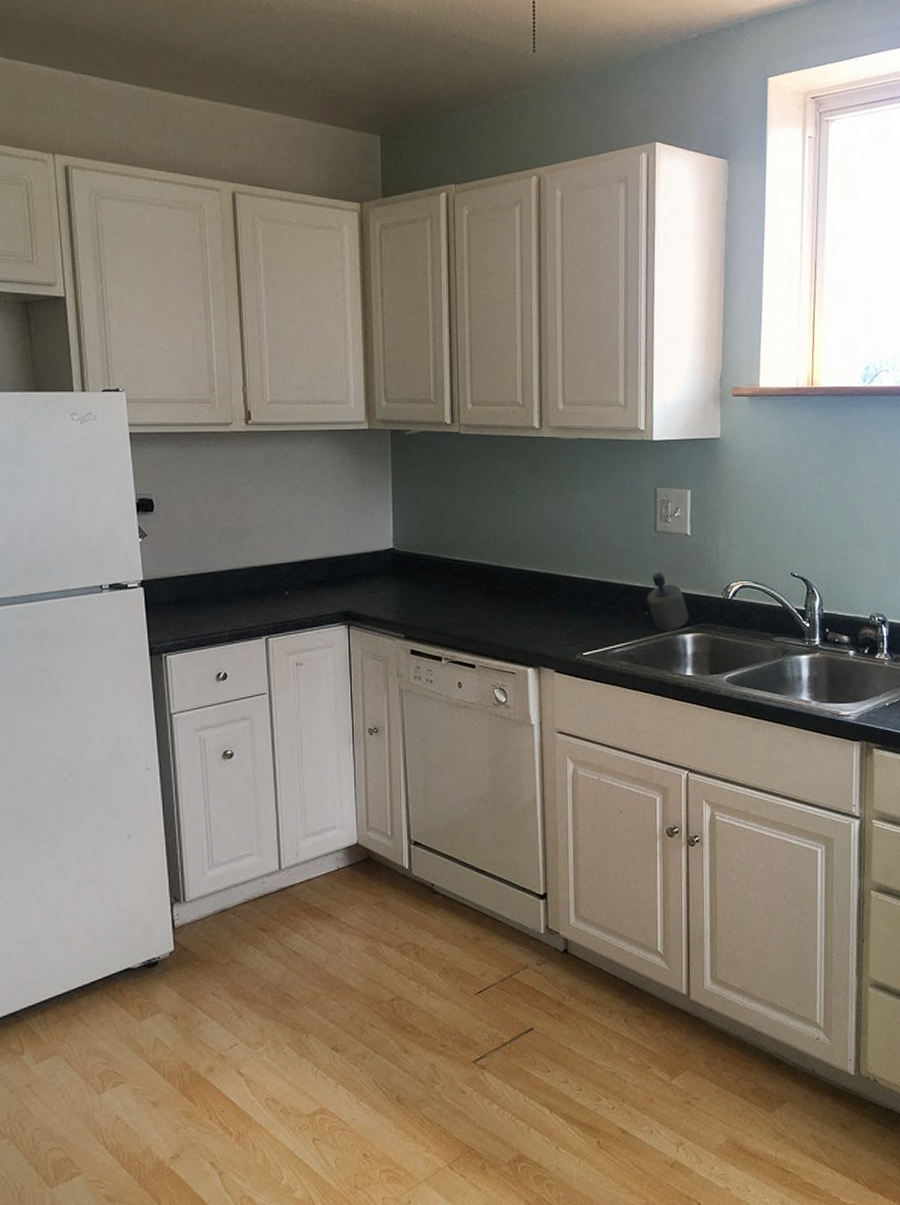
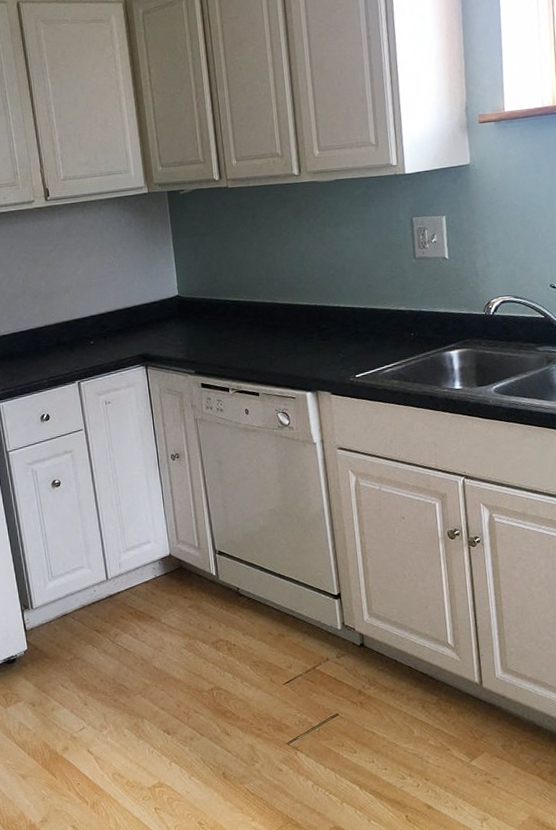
soap dispenser: present [647,573,689,632] -> none [411,296,454,350]

